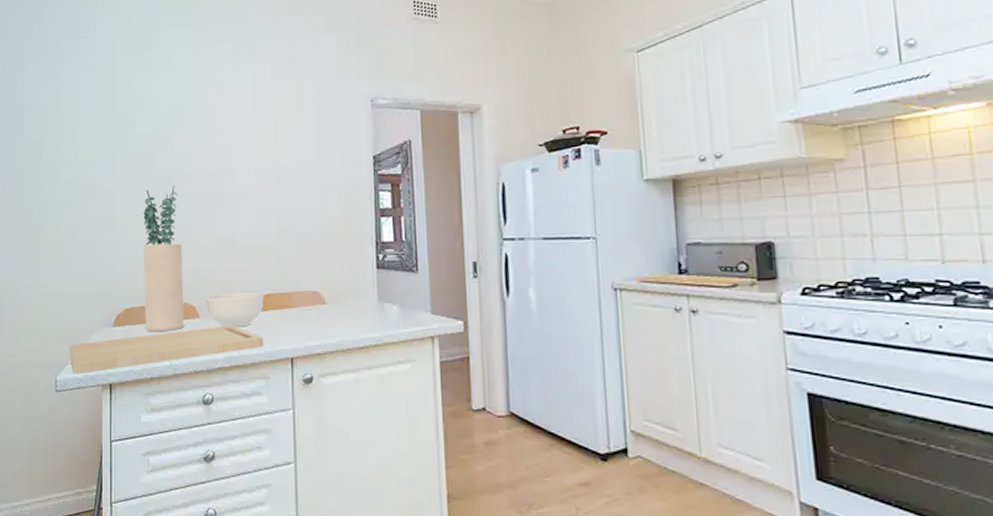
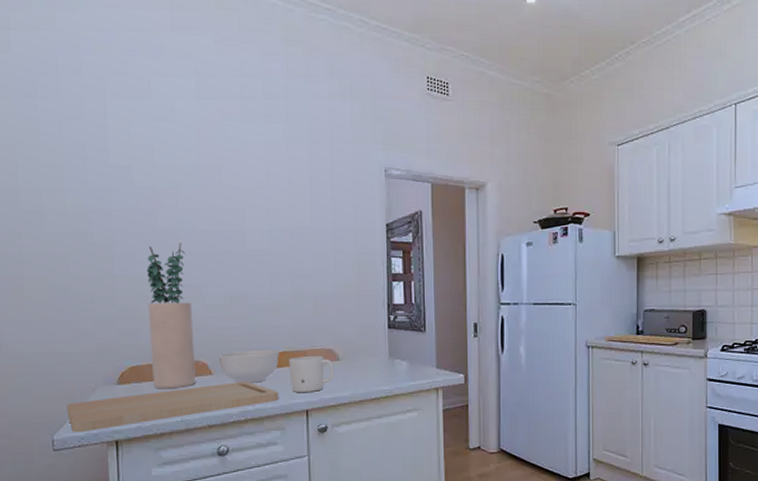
mug: none [274,299,320,339] -> present [288,356,335,393]

